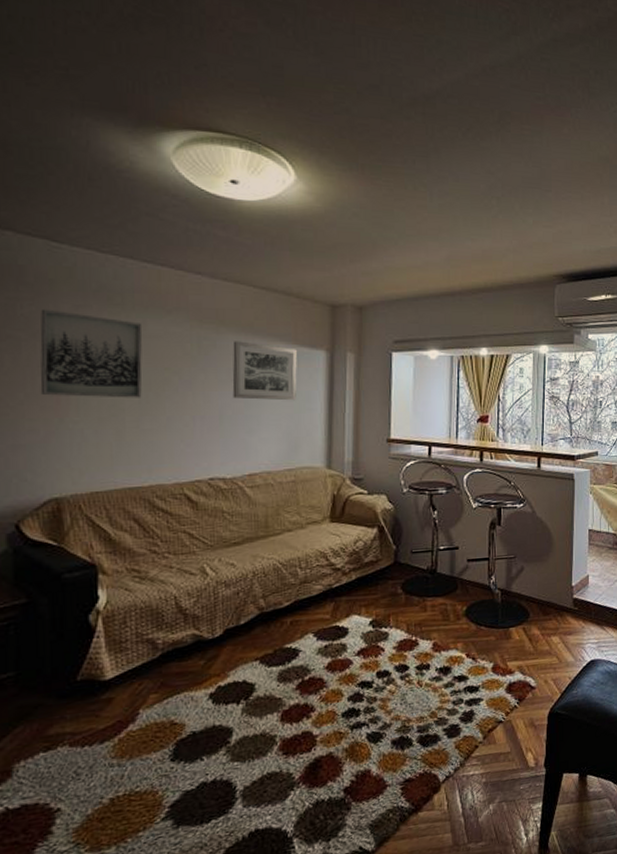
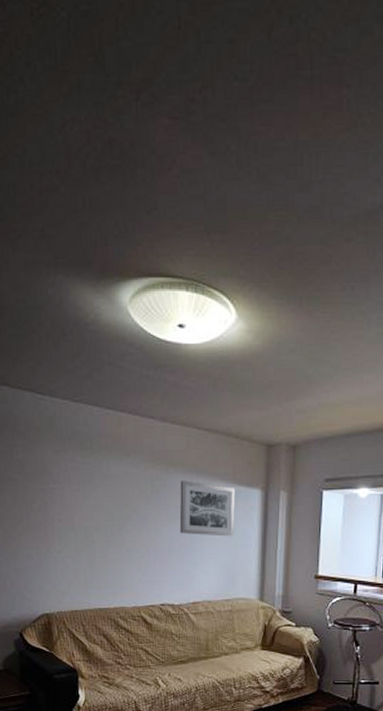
wall art: present [40,308,143,398] -> none [31,454,108,532]

